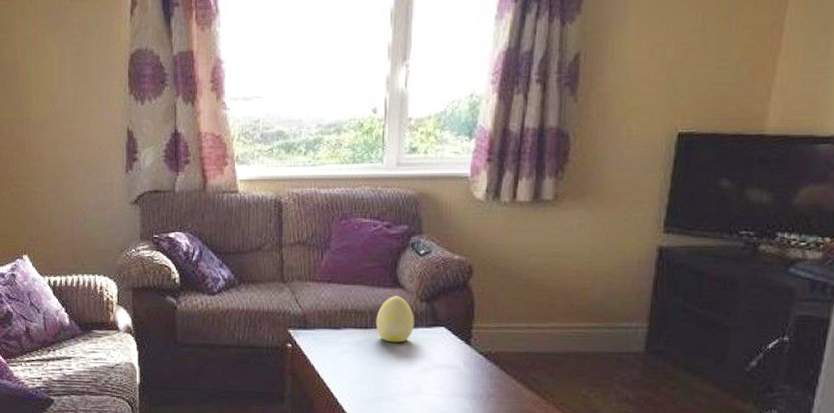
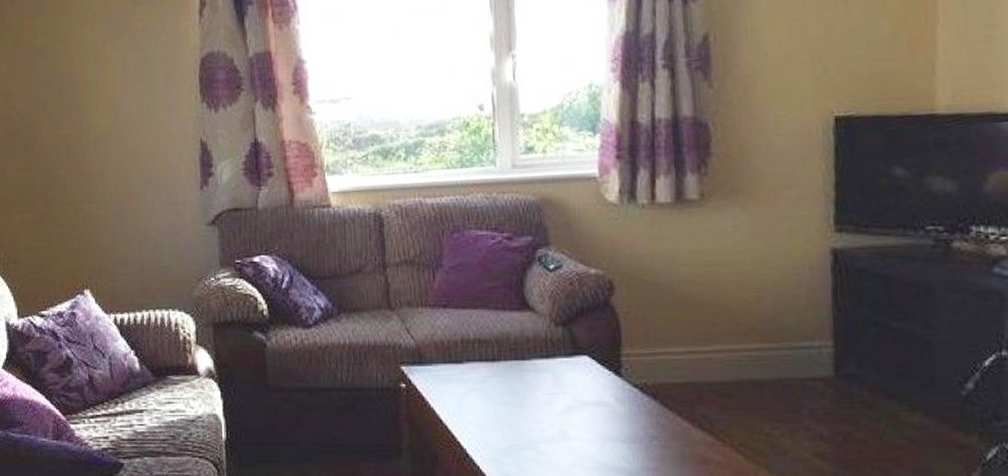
decorative egg: present [376,296,415,343] -> none [504,320,551,377]

